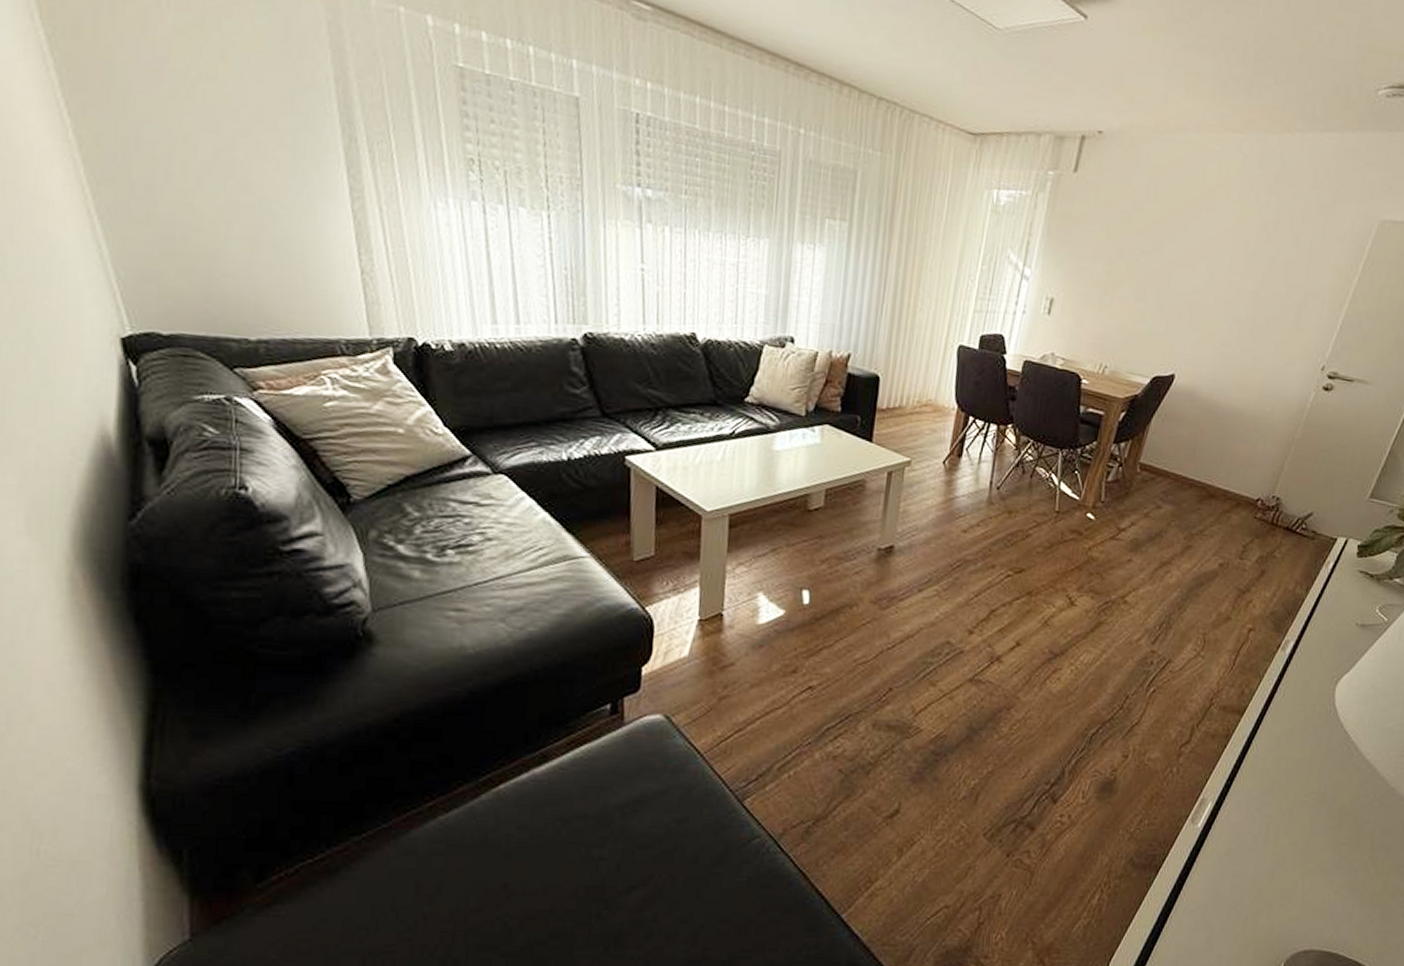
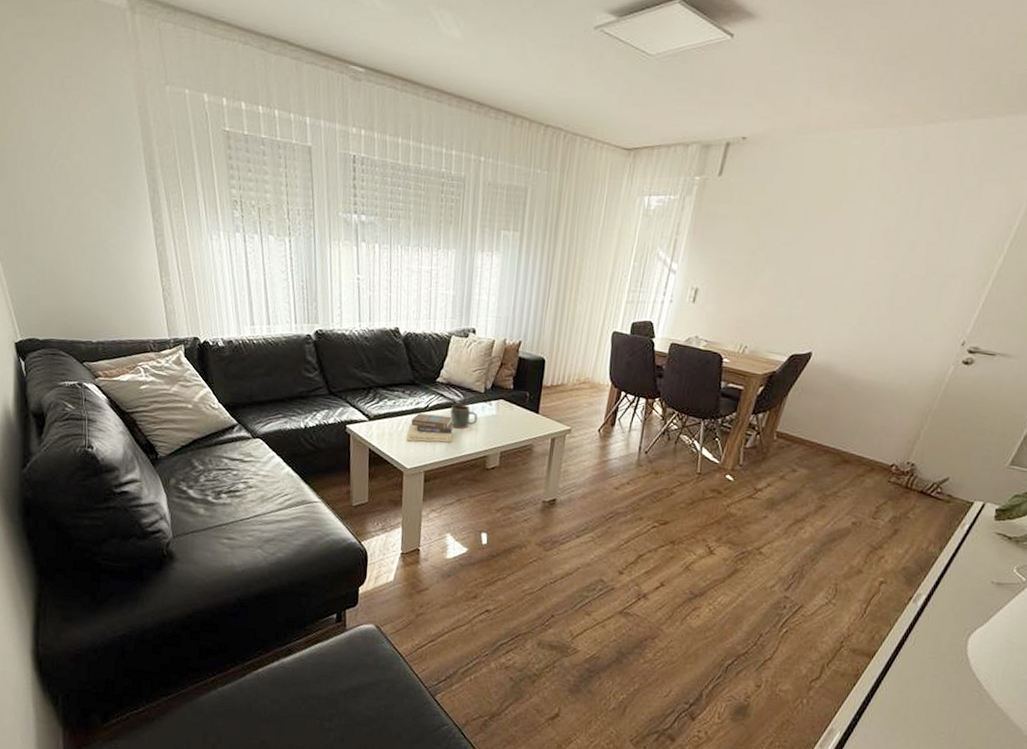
books: none [706,441,767,478] -> present [407,413,454,443]
mug: none [763,430,798,461] -> present [450,404,478,429]

